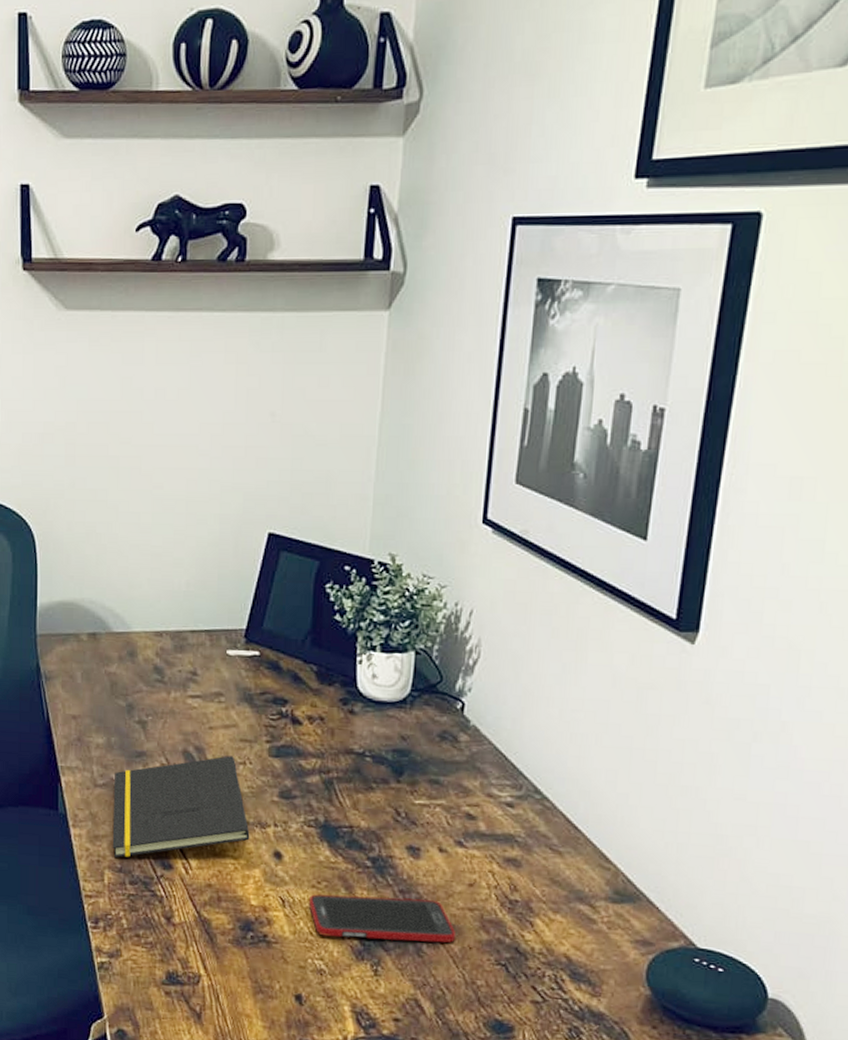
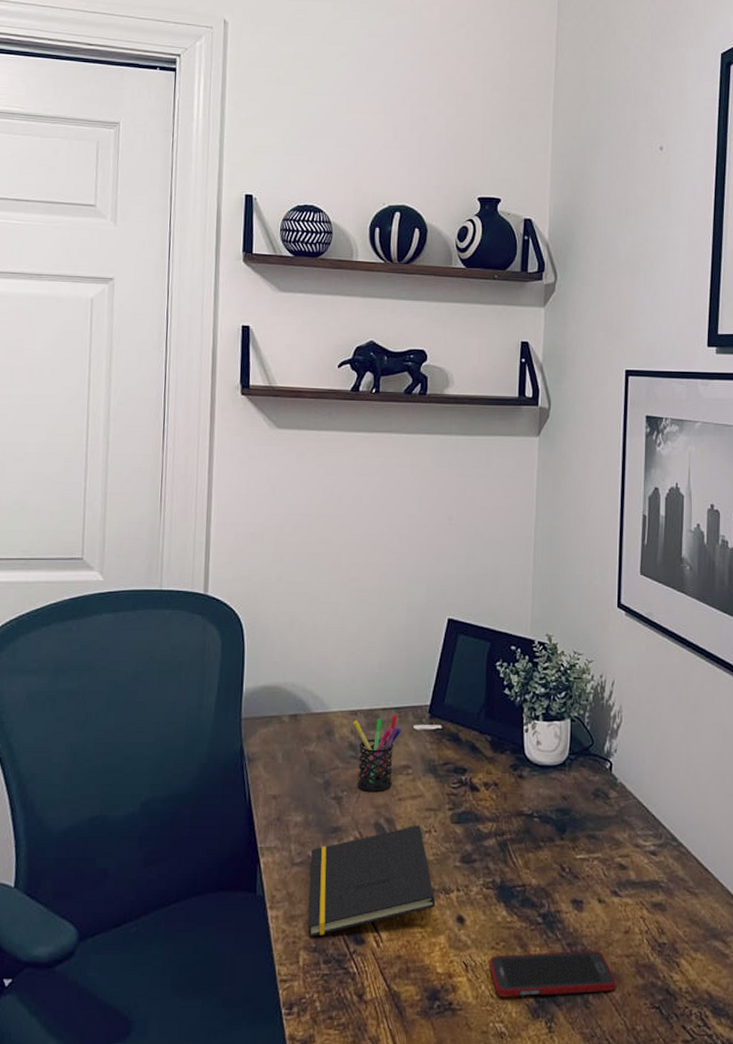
pen holder: none [158,638,212,718] -> present [353,715,401,791]

